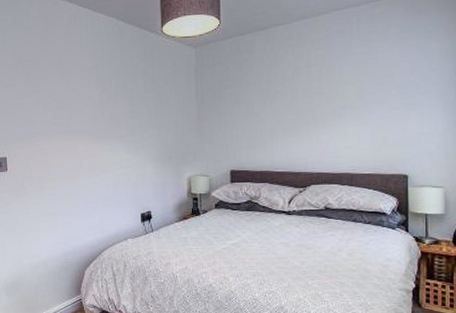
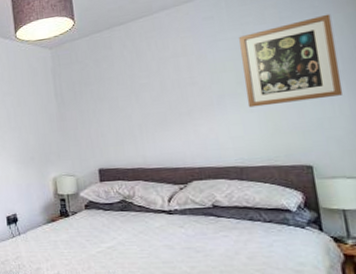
wall art: none [363,38,440,120] -> present [239,13,344,108]

